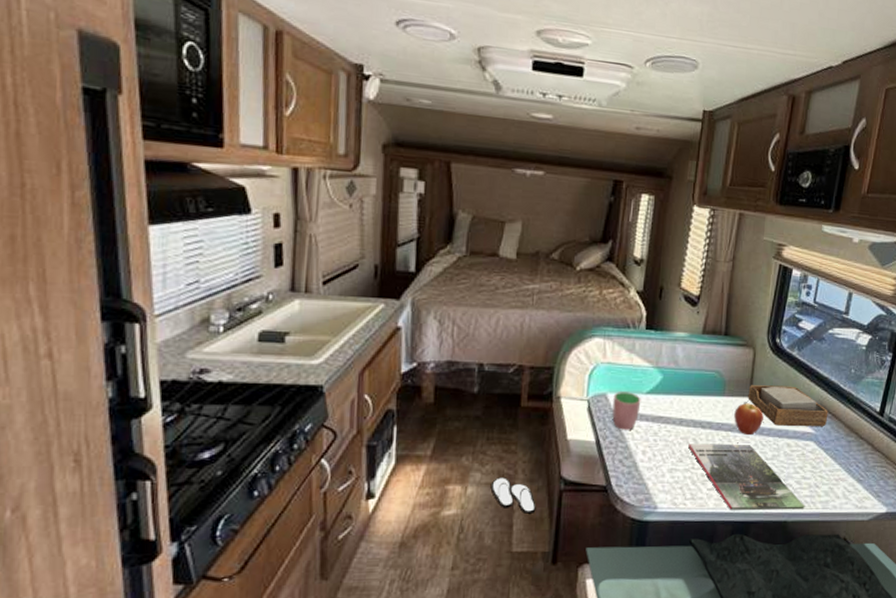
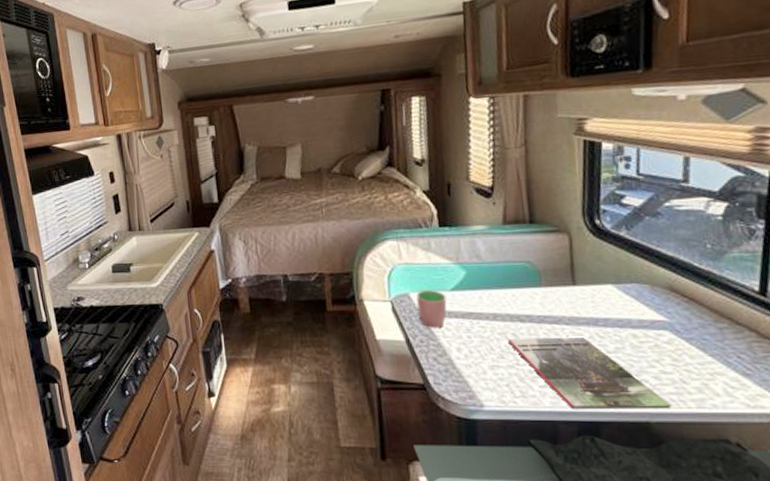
slippers: present [491,477,536,514] -> none [312,377,357,411]
fruit: present [734,403,764,434] -> none [557,292,596,327]
napkin holder: present [748,385,828,427] -> none [570,269,684,315]

